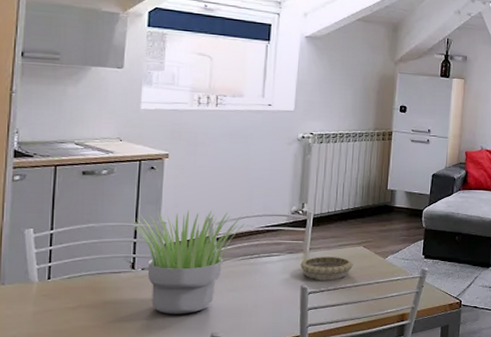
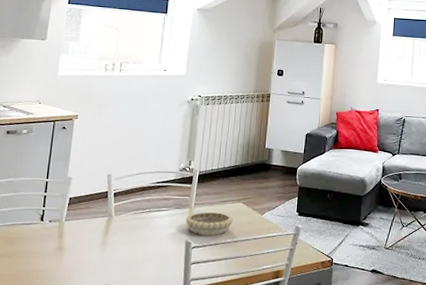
potted plant: present [131,210,245,314] -> none [44,166,139,265]

